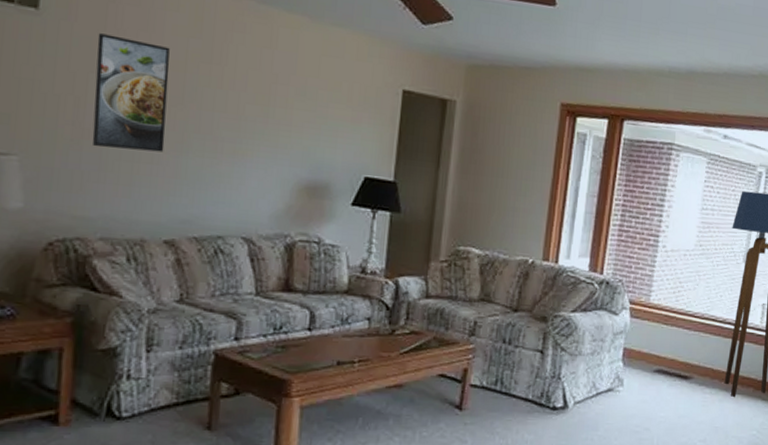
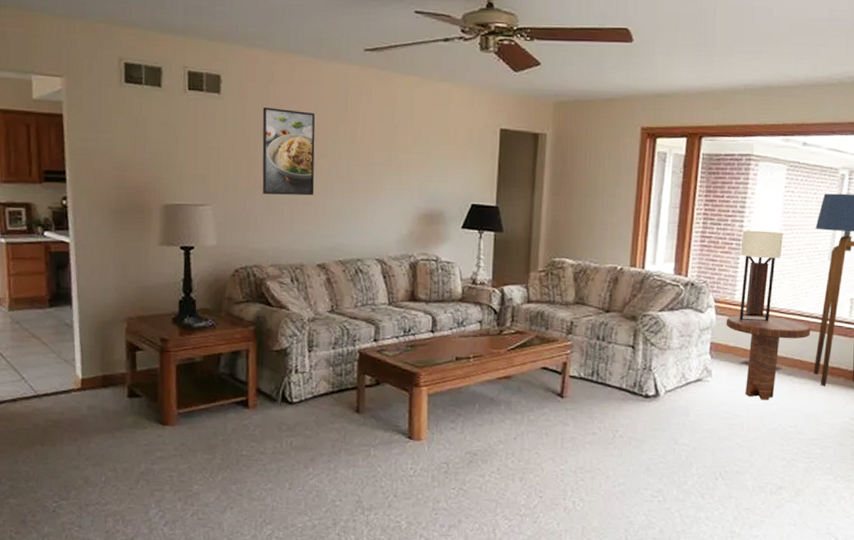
side table: none [640,318,724,412] -> present [726,315,811,400]
table lamp: none [653,225,701,327] -> present [739,230,783,322]

